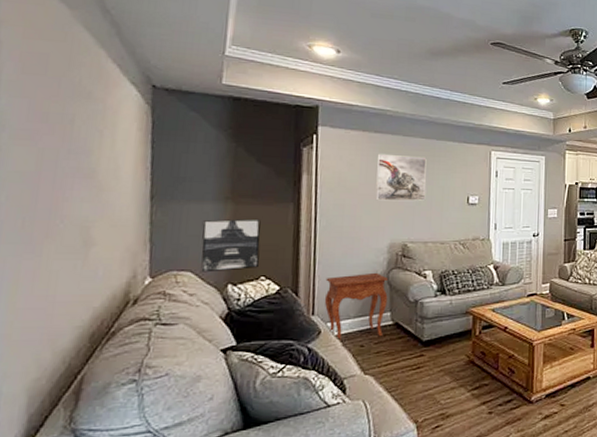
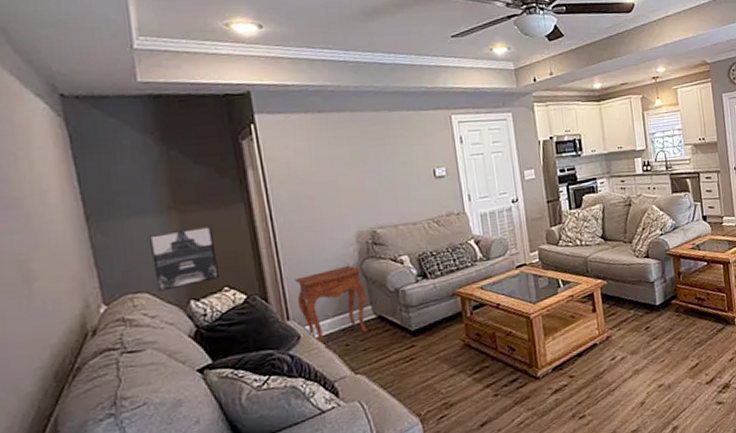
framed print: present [375,153,427,201] -> none [325,132,388,188]

